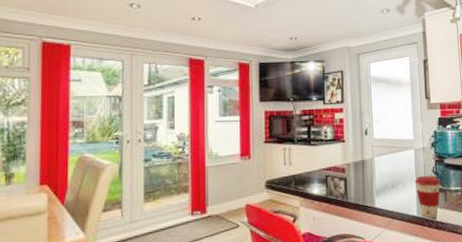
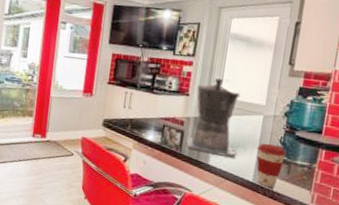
coffee maker: none [349,120,398,196] -> present [185,77,240,159]

